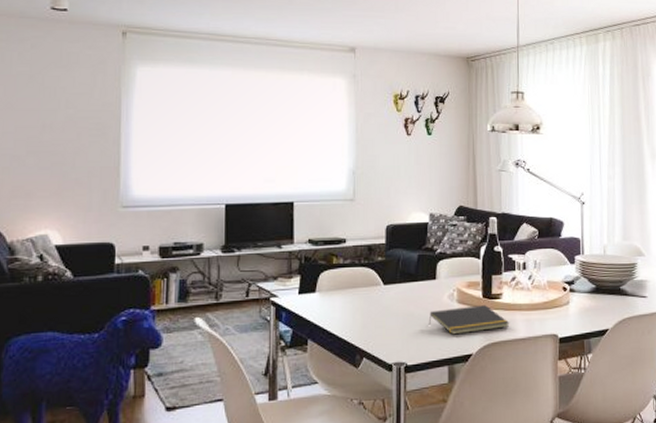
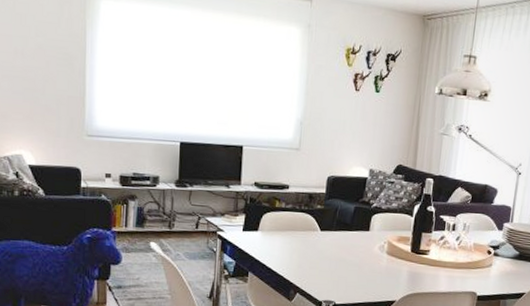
notepad: present [428,305,510,335] -> none [358,258,434,283]

